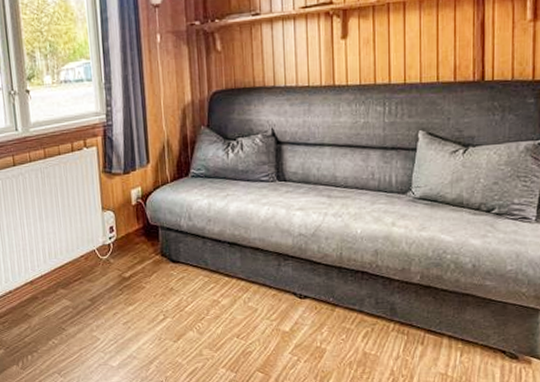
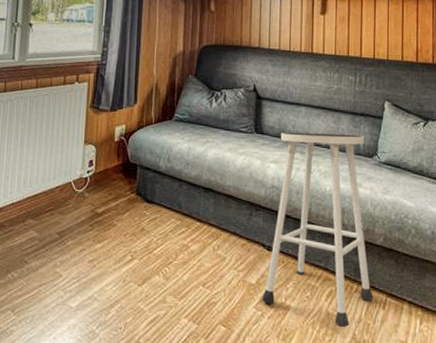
stool: none [297,171,412,366] -> present [262,132,374,328]

